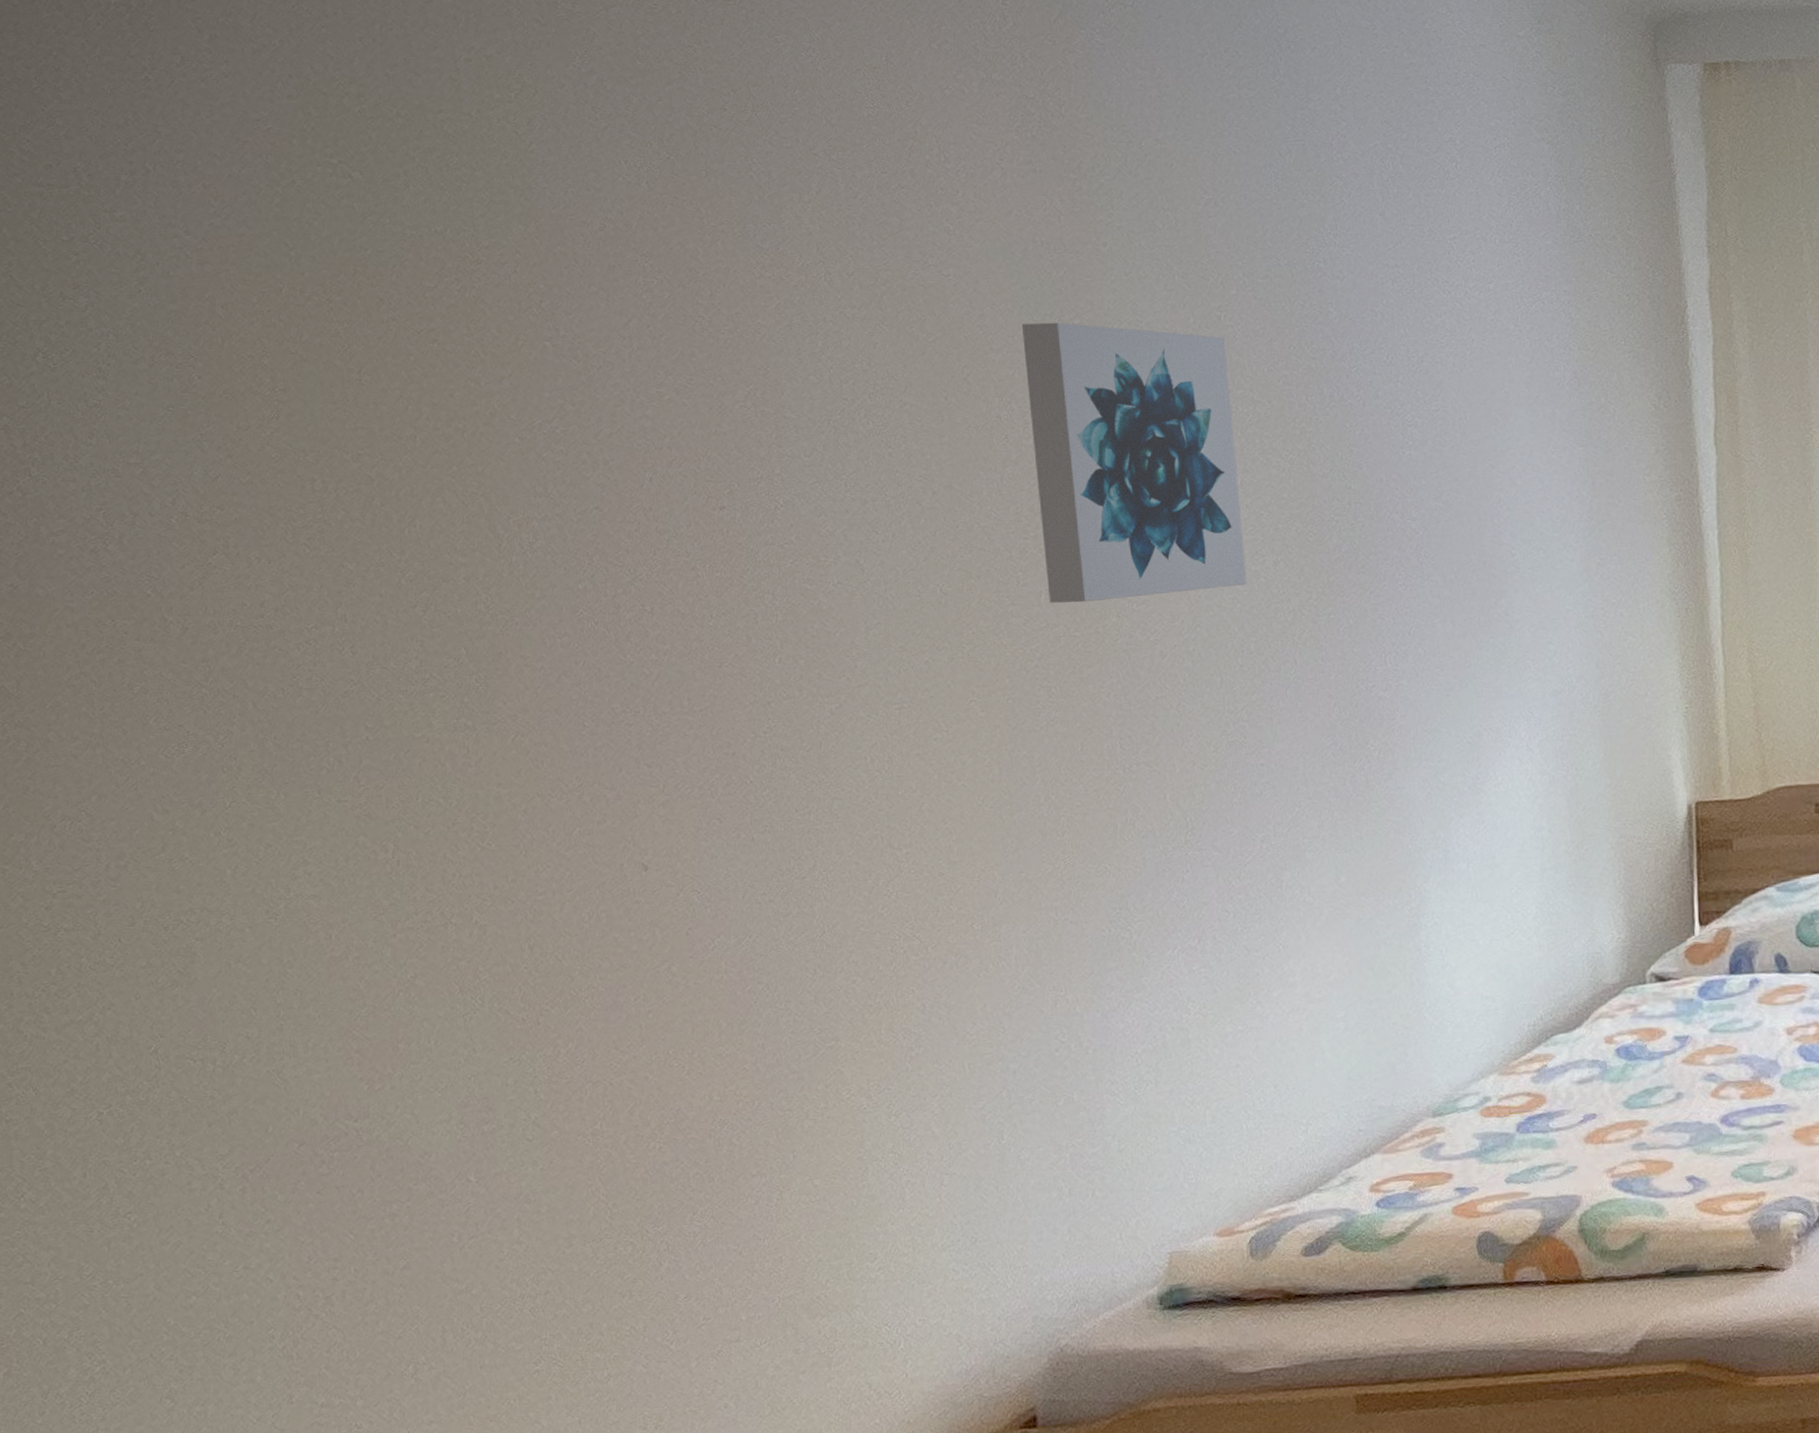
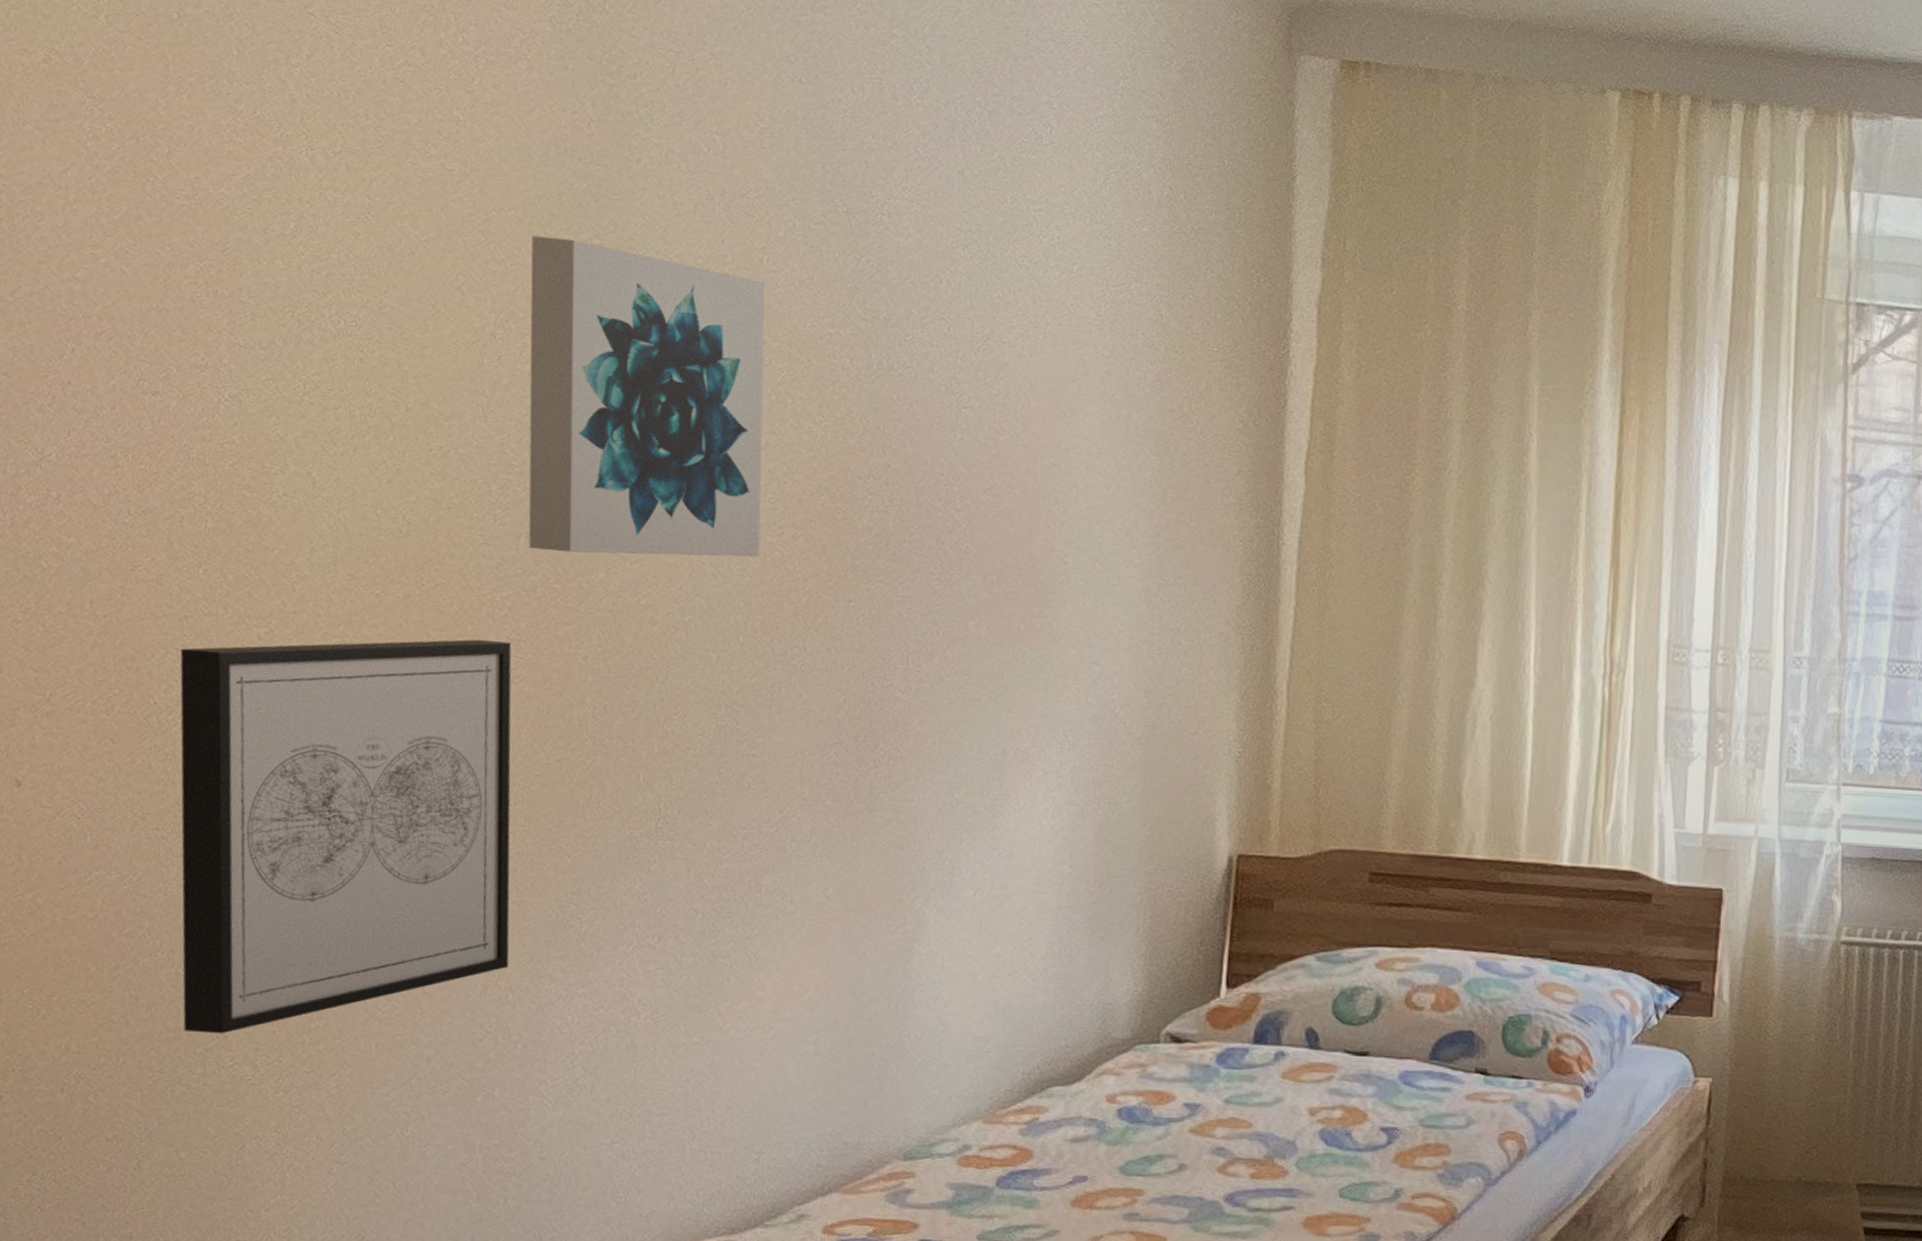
wall art: none [768,689,1073,1072] -> present [180,639,512,1034]

